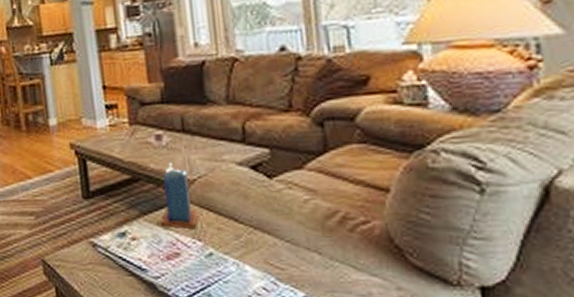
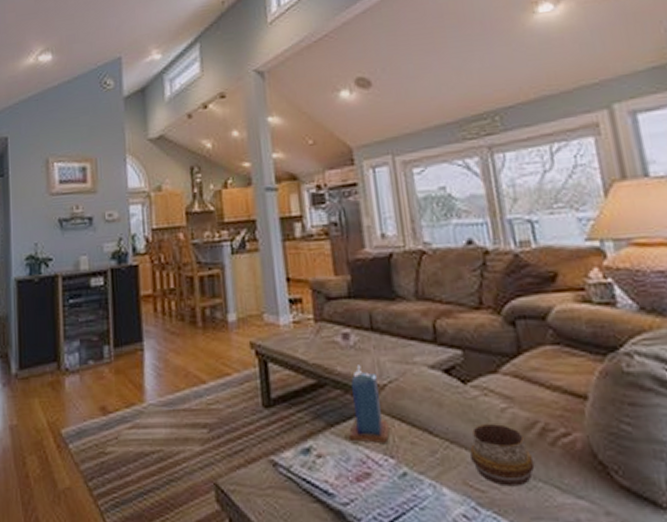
decorative bowl: none [272,213,333,265] -> present [470,424,535,487]

